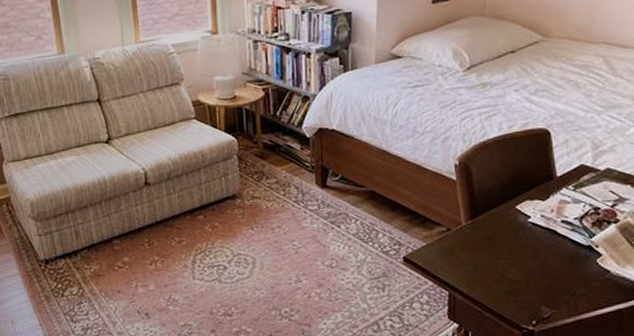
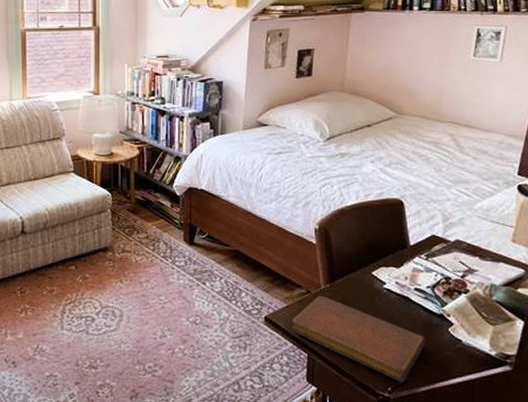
notebook: none [431,232,572,315] -> present [291,295,426,382]

